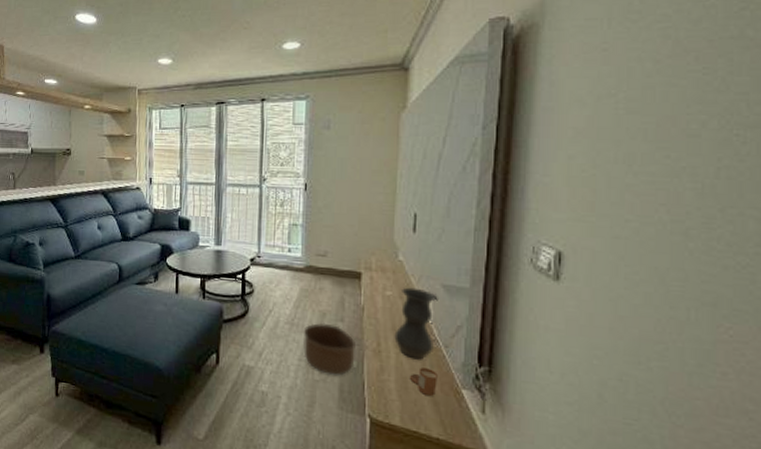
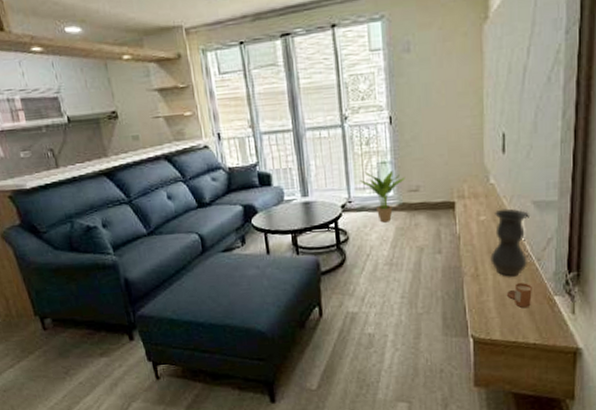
potted plant: none [271,230,315,282] -> present [360,170,406,223]
basket: present [303,322,356,375] -> none [402,257,455,305]

